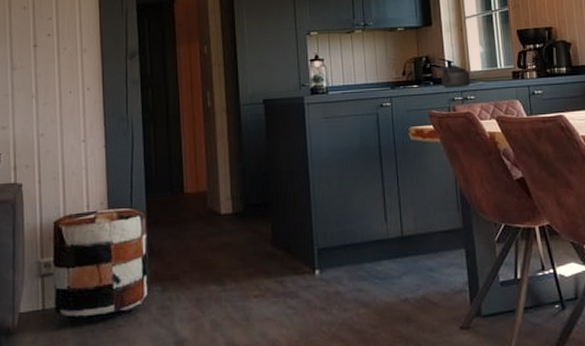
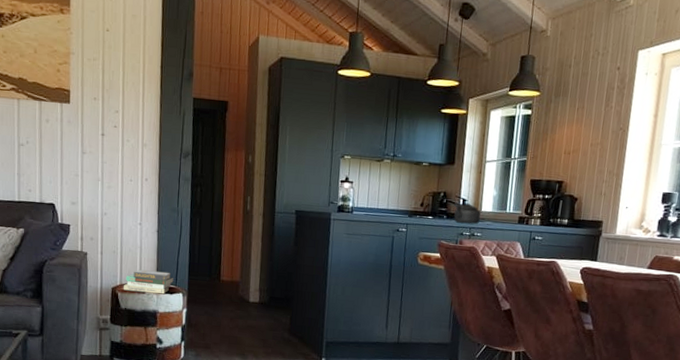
books: none [67,193,128,223] -> present [123,269,174,295]

